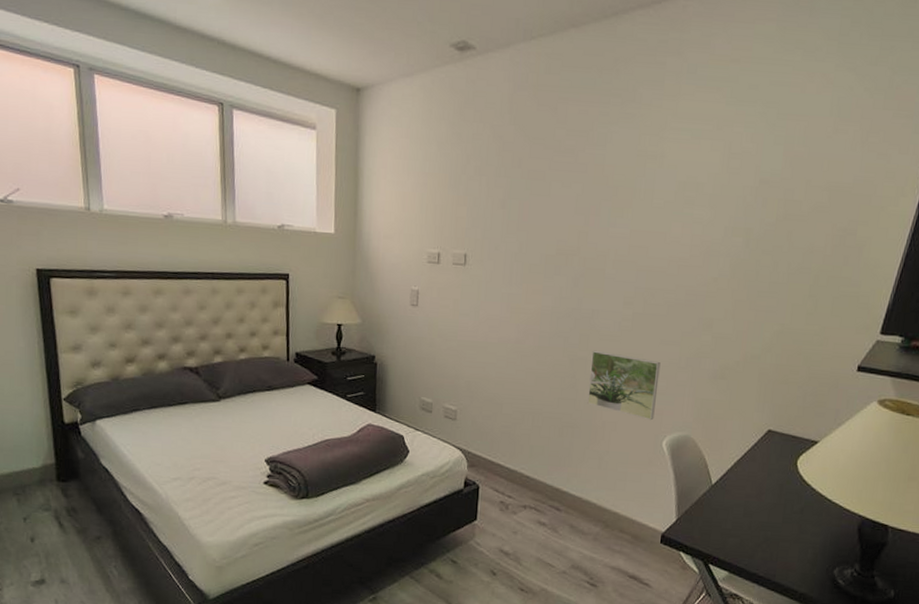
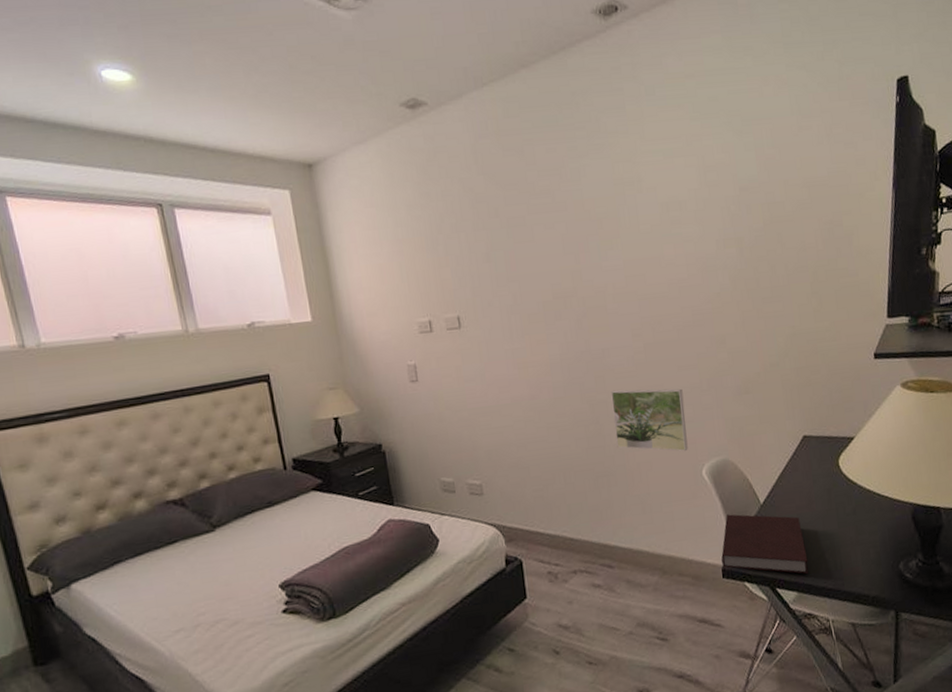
notebook: none [662,487,747,557] -> present [721,514,808,574]

